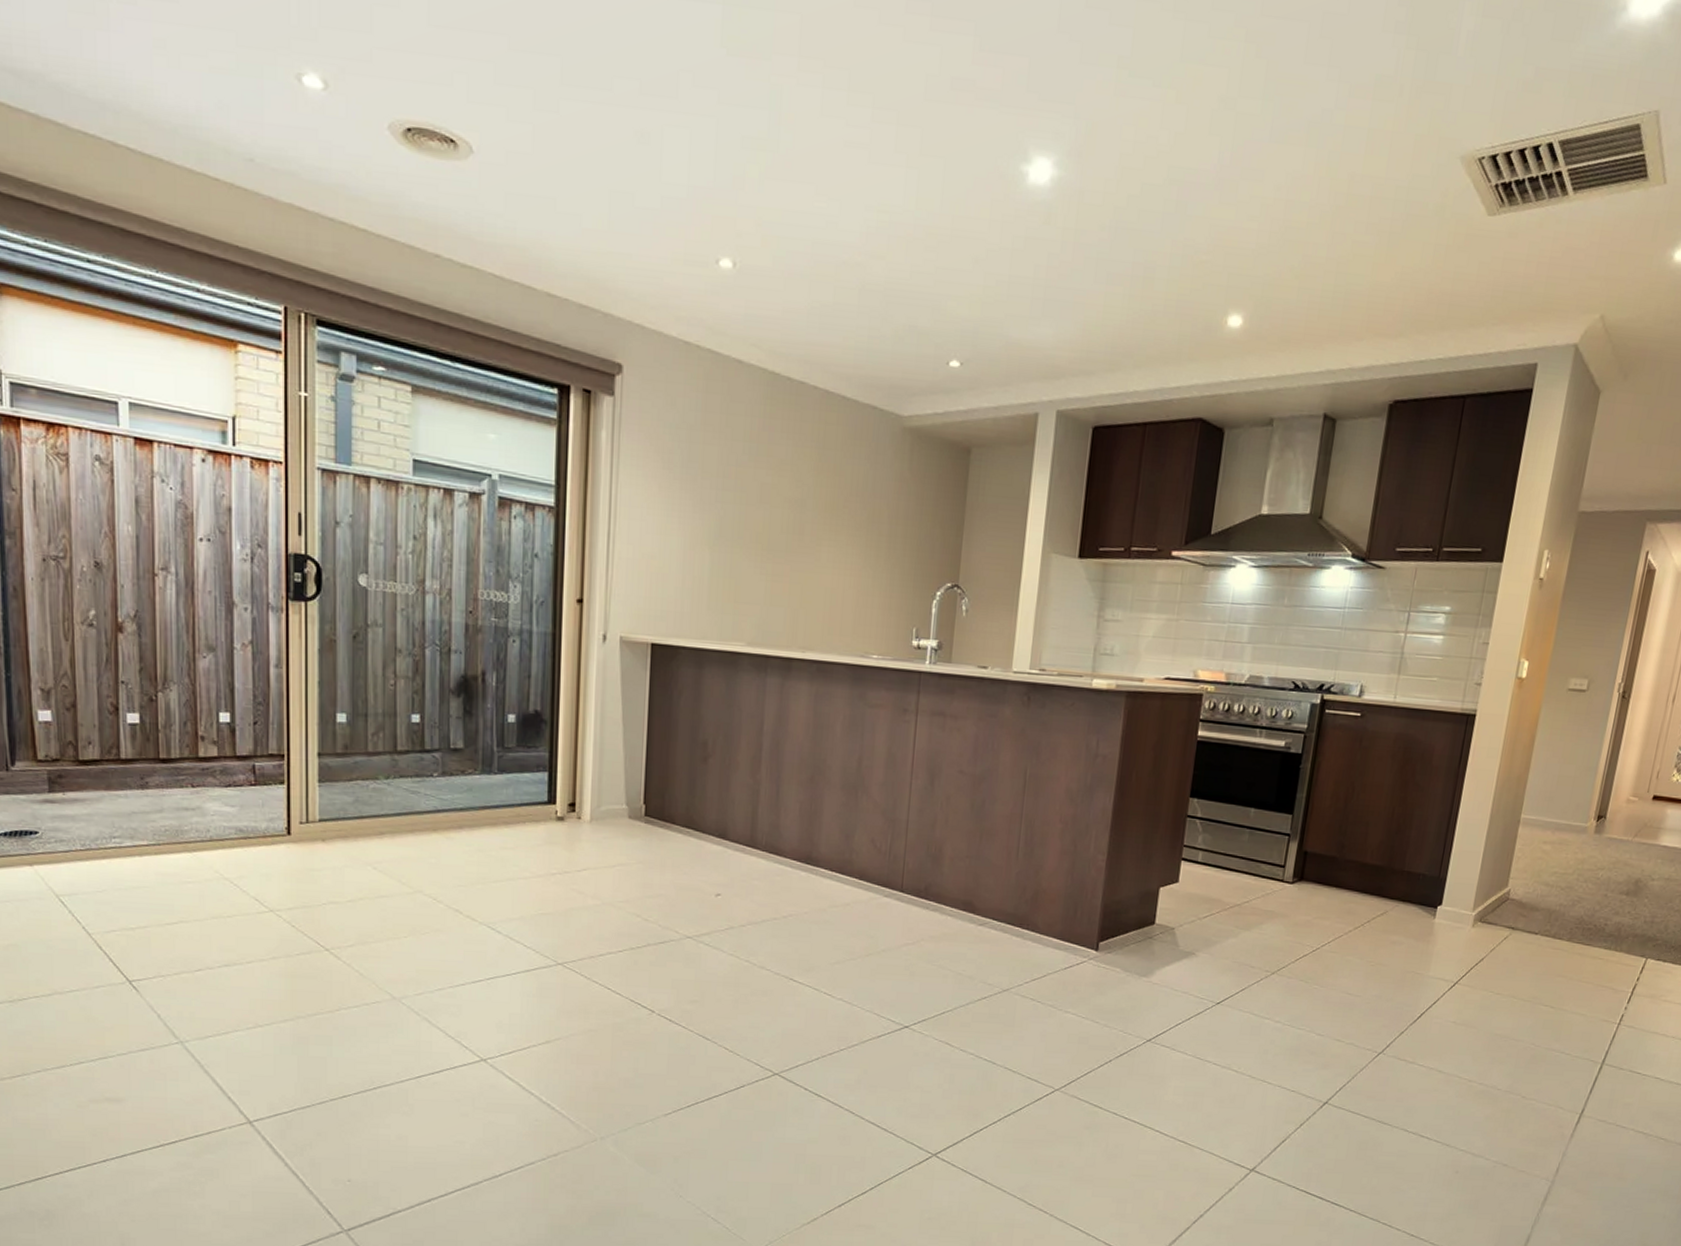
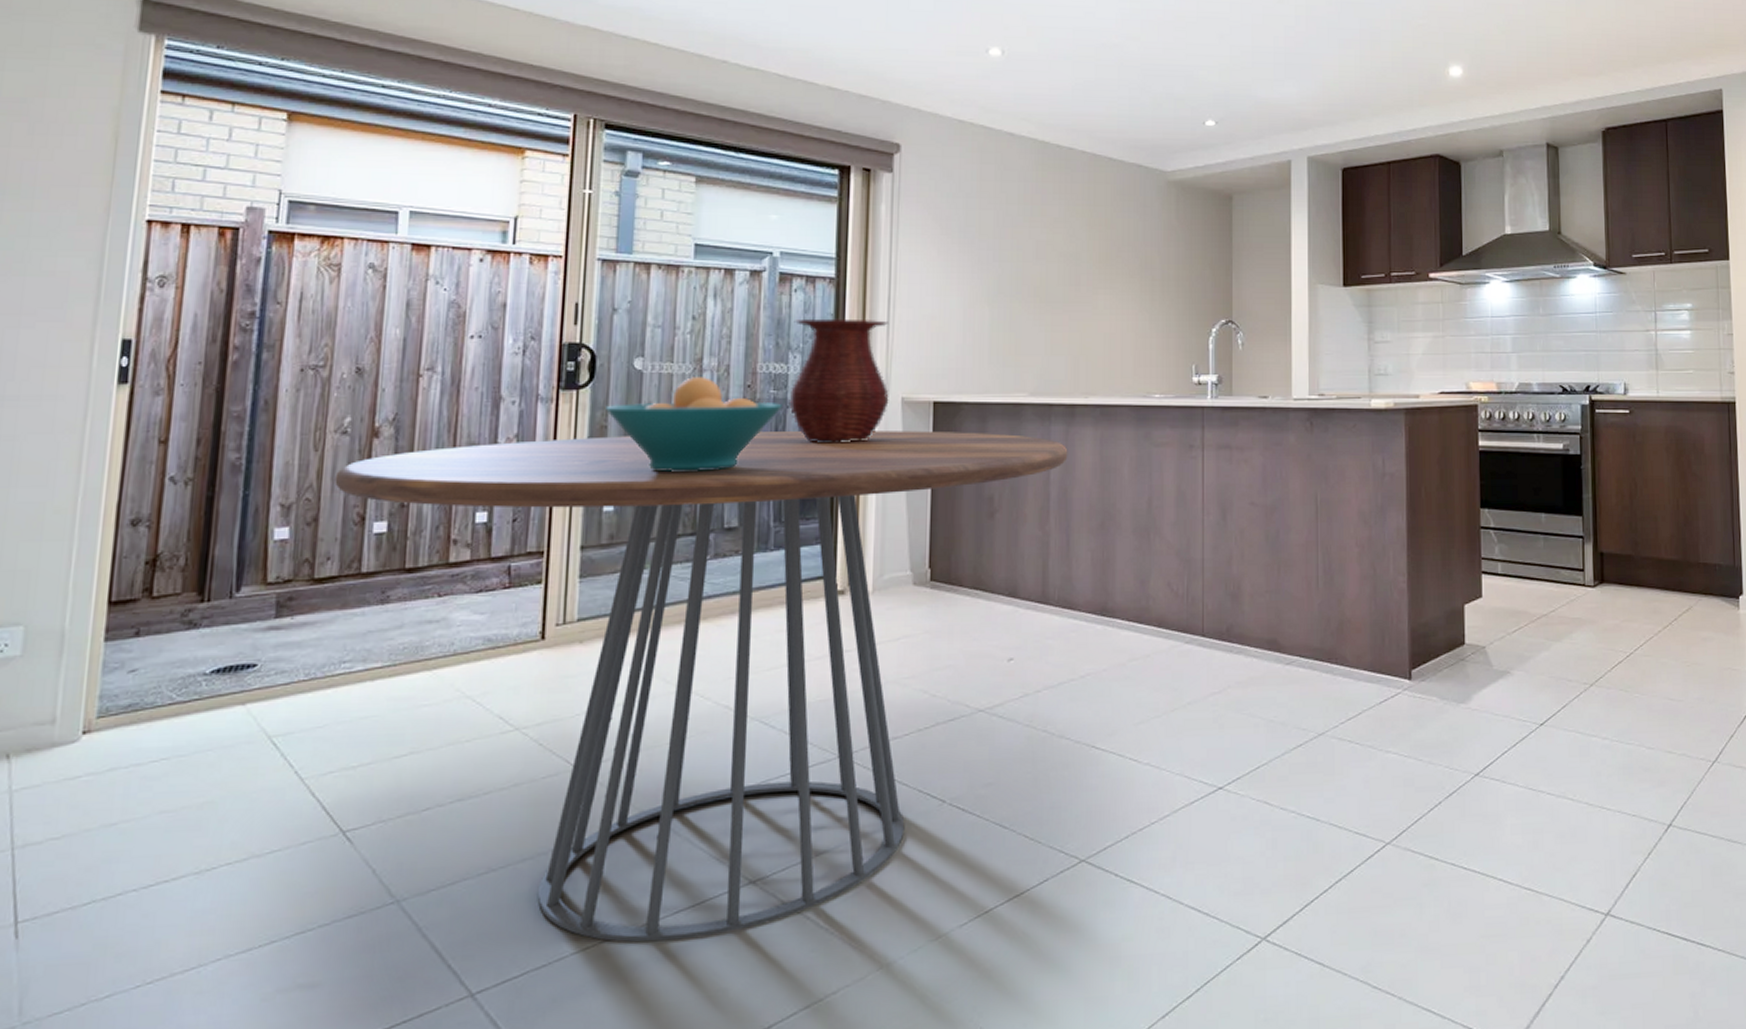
dining table: none [87,647,783,1099] -> present [334,430,1068,943]
fruit bowl: none [334,598,503,693] -> present [606,377,782,472]
vase: none [510,548,608,677] -> present [789,318,889,442]

